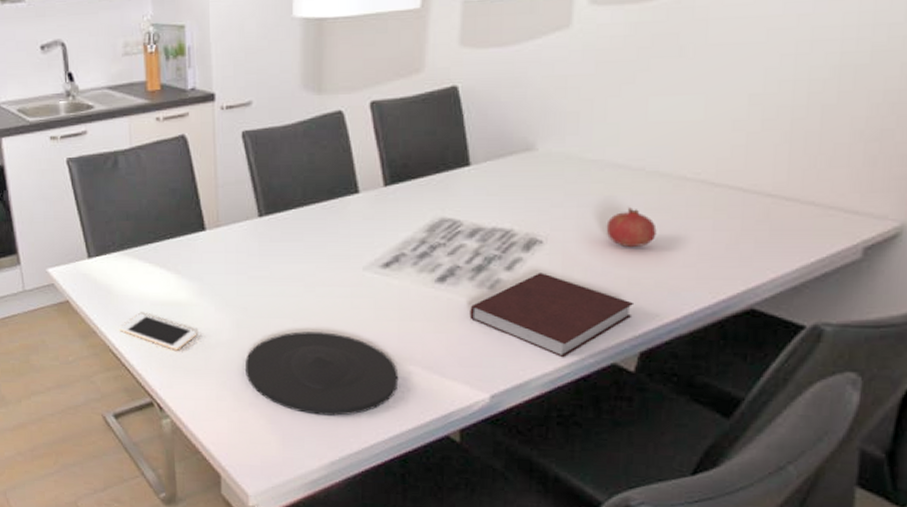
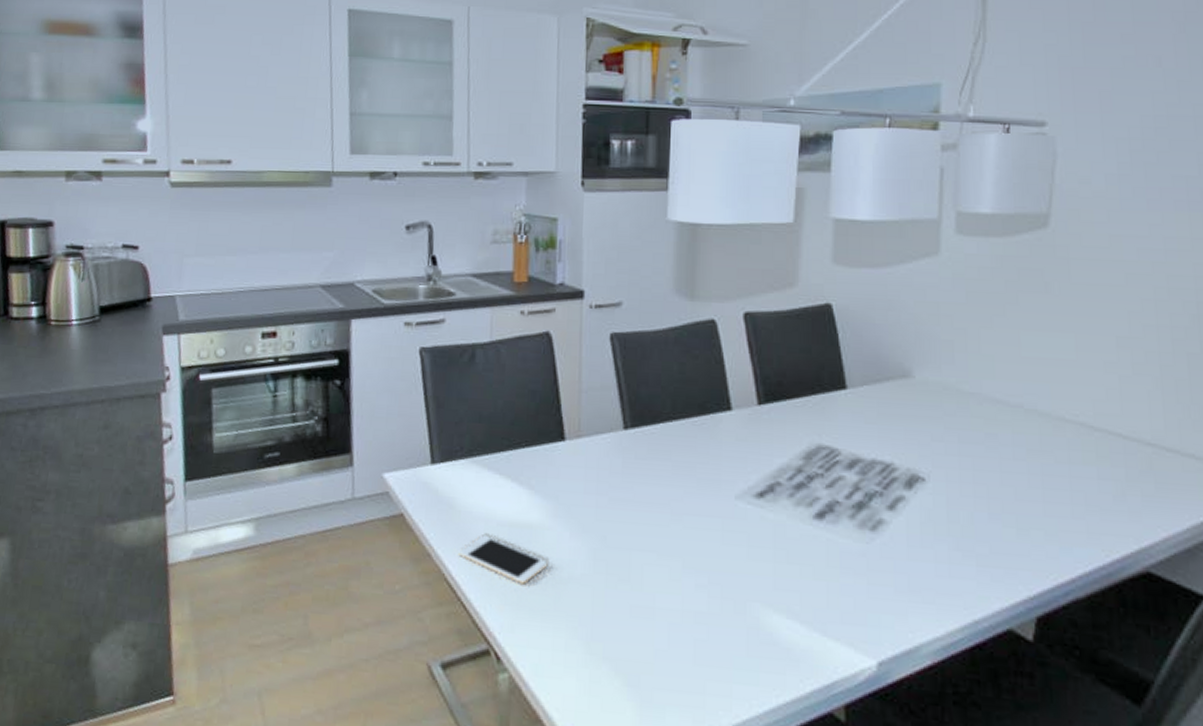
plate: present [245,331,399,416] -> none [600,569,775,680]
notebook: present [469,273,635,358] -> none [851,514,1026,620]
fruit: present [606,207,657,248] -> none [989,447,1041,493]

